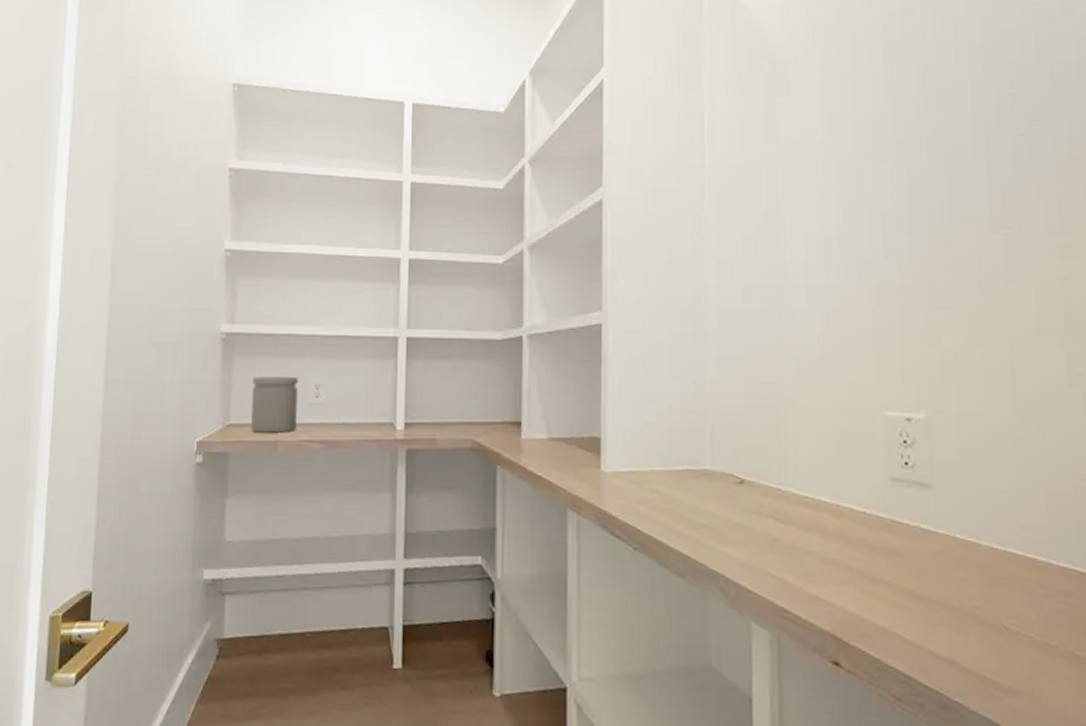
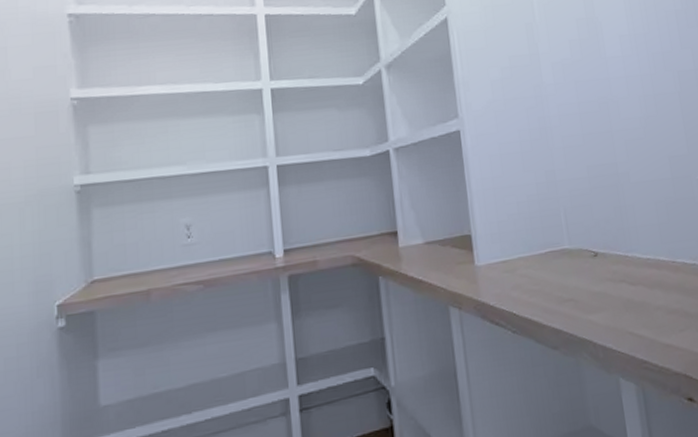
jar: present [251,376,298,433] -> none [115,220,169,285]

